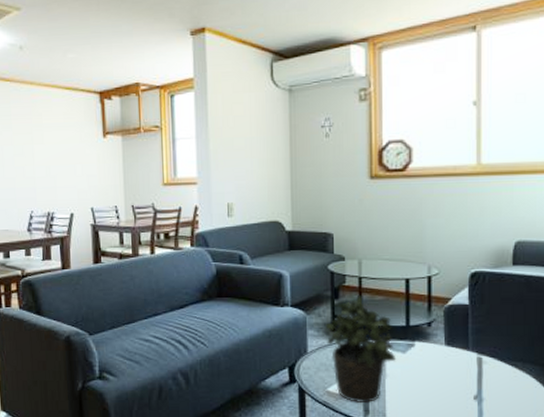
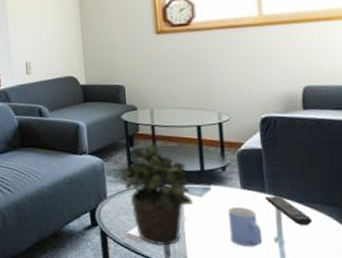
mug: none [431,364,462,405] -> present [228,207,263,247]
remote control: none [468,354,511,383] -> present [265,196,312,225]

